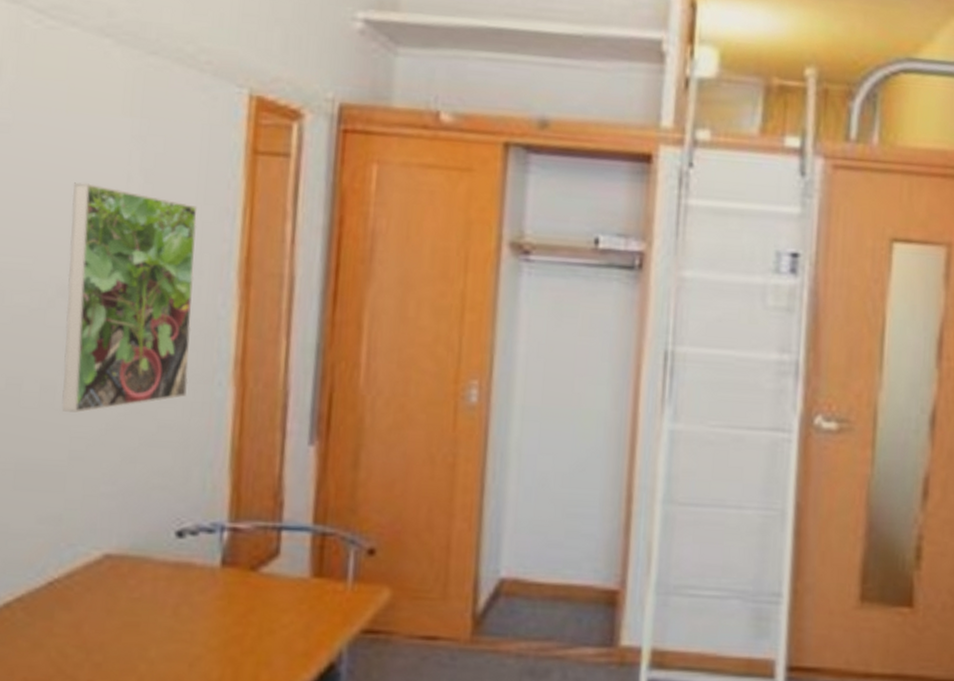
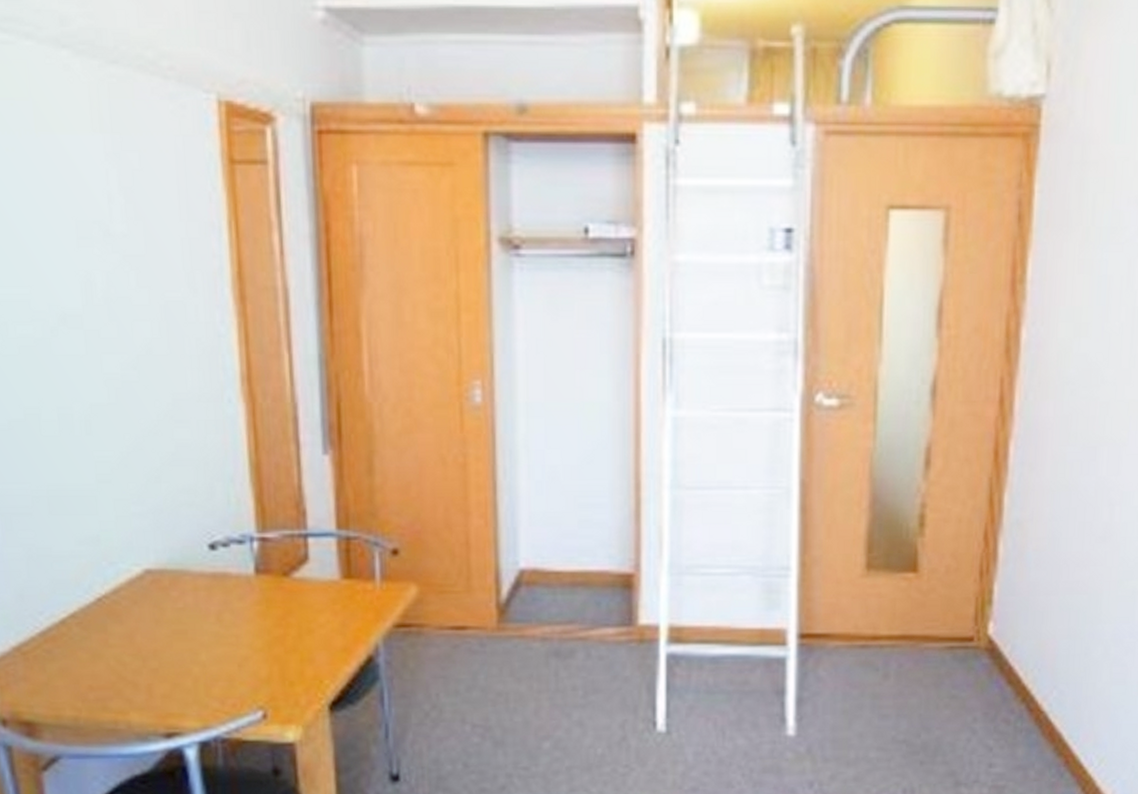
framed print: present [61,182,198,413] -> none [56,205,199,438]

